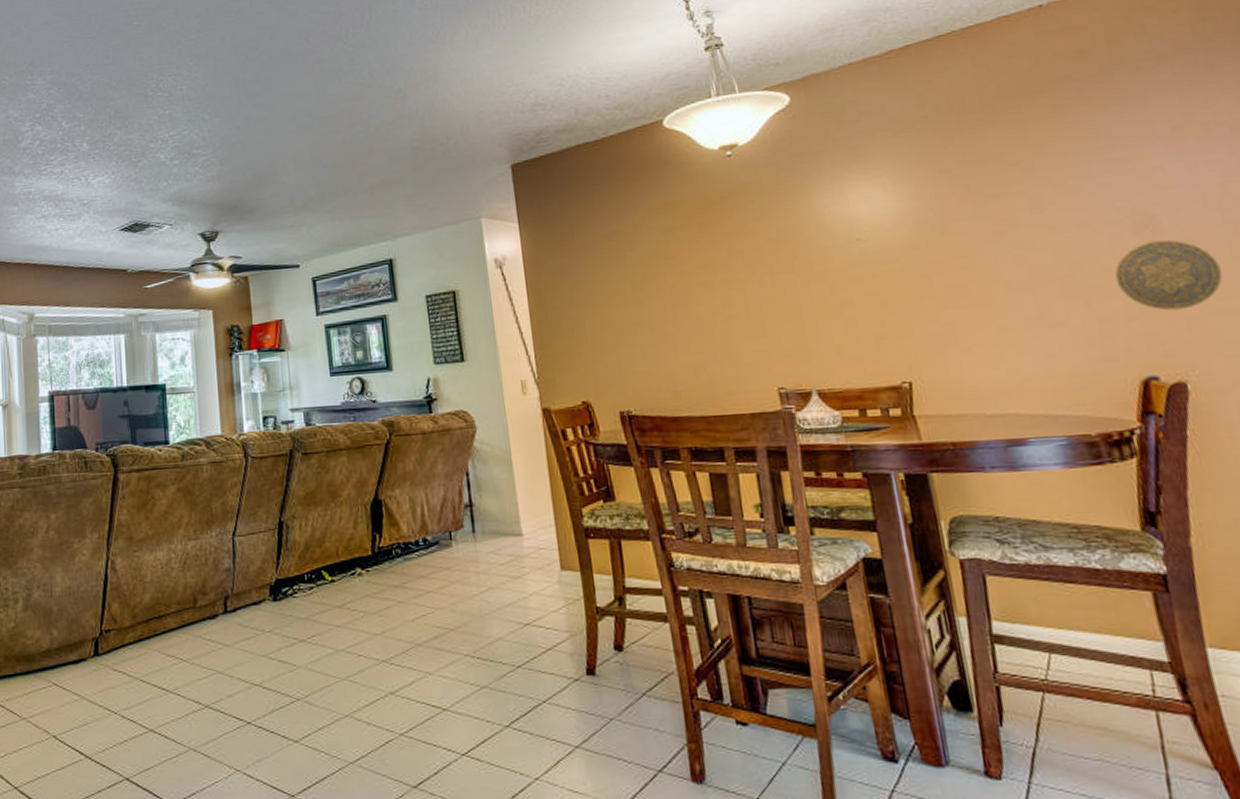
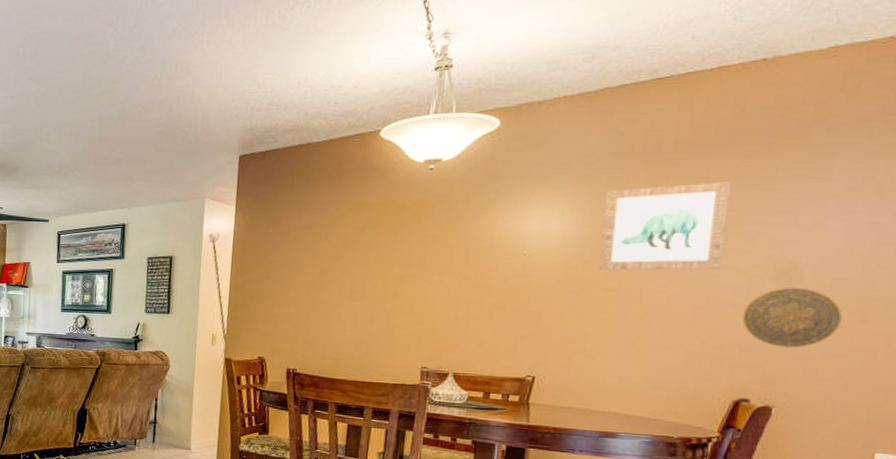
wall art: none [924,134,1075,248] -> present [598,181,732,271]

